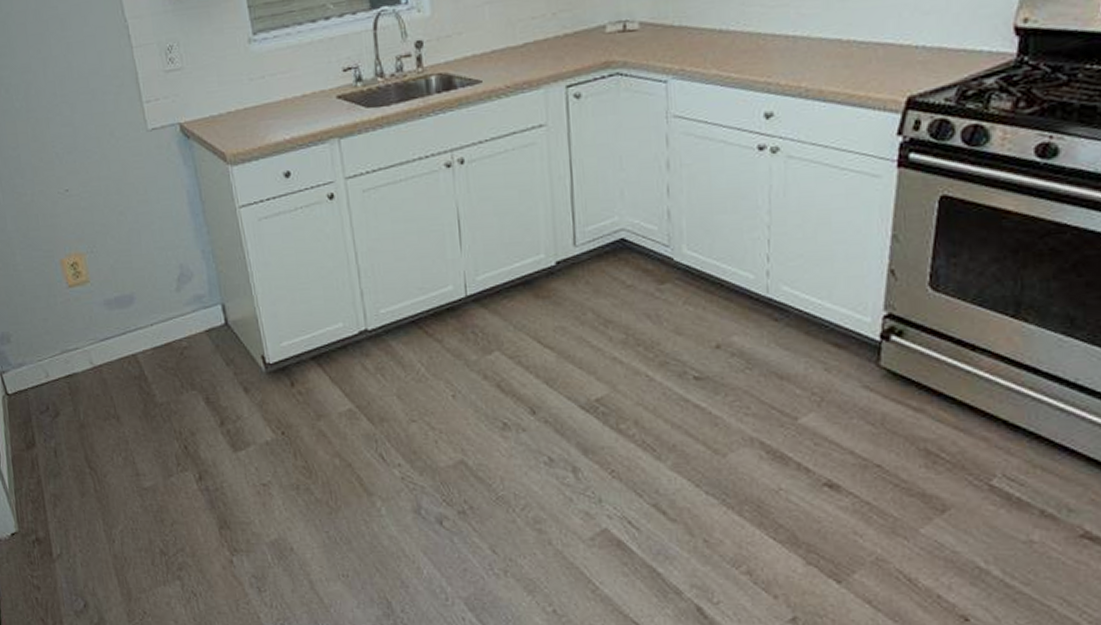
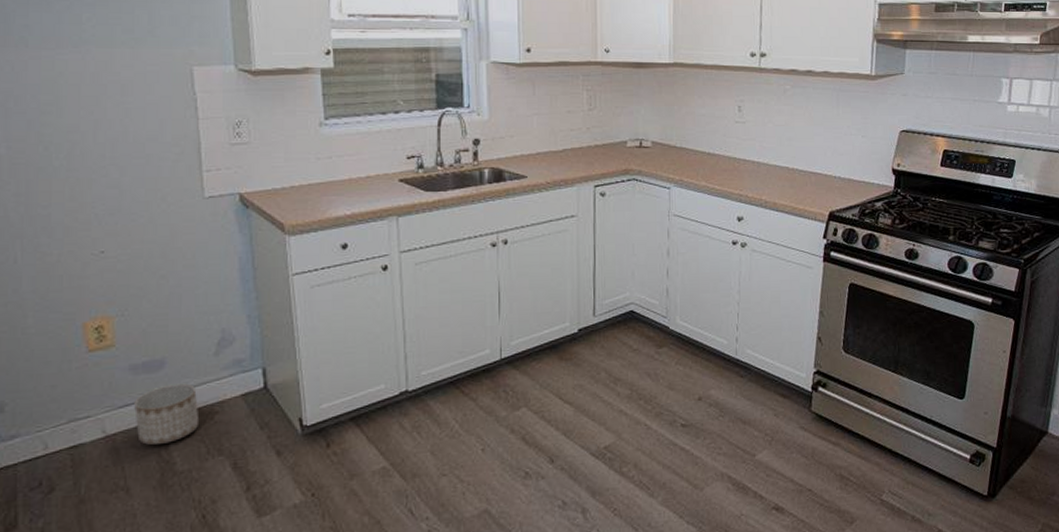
planter: none [113,318,171,377] -> present [134,383,200,445]

